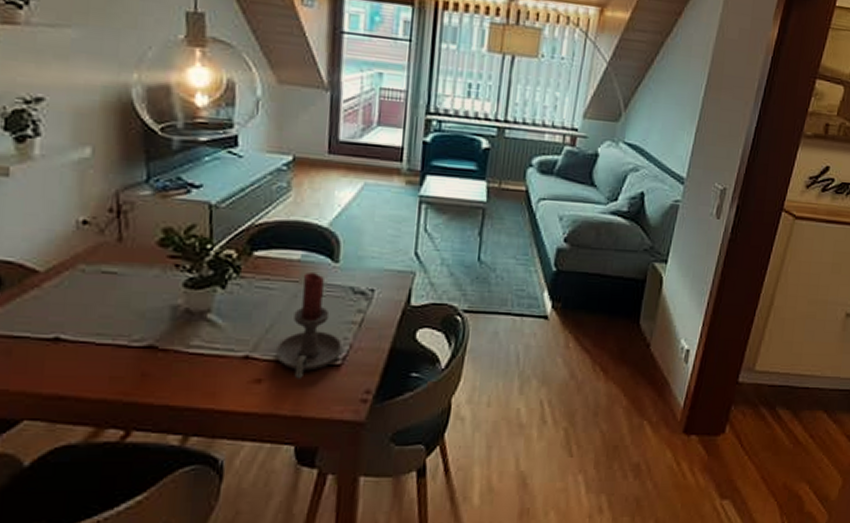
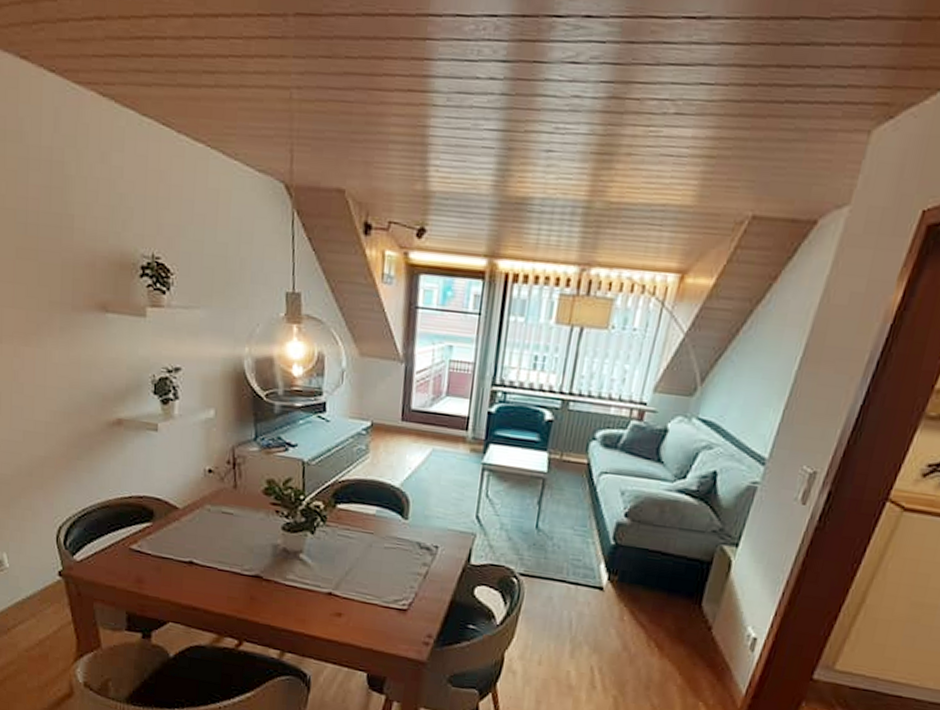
candle holder: present [275,271,343,379] -> none [352,525,409,618]

